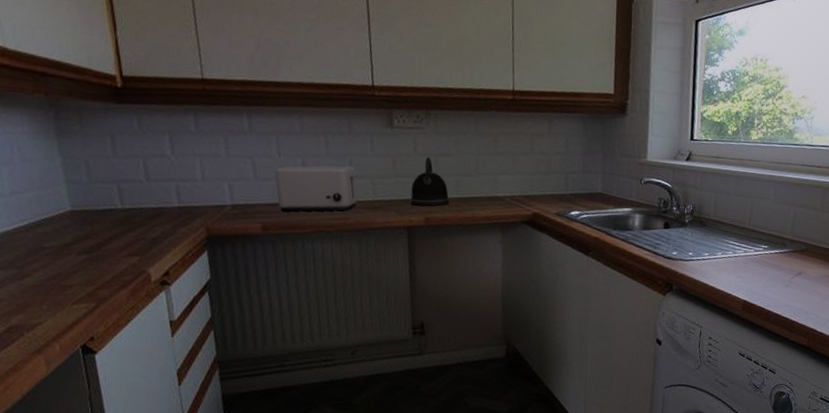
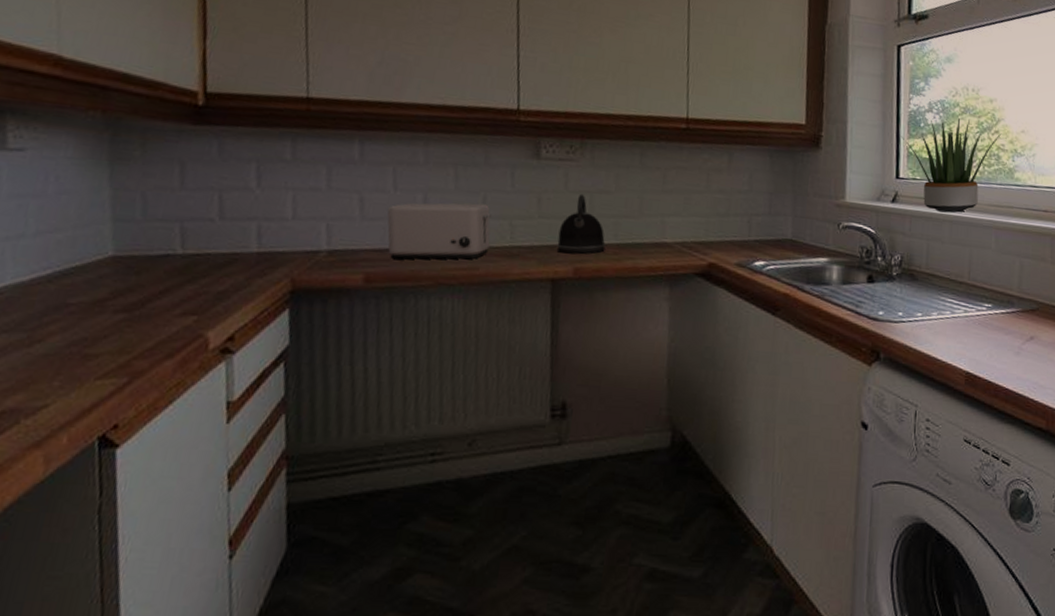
potted plant: none [695,86,785,170] -> present [899,118,1002,214]

